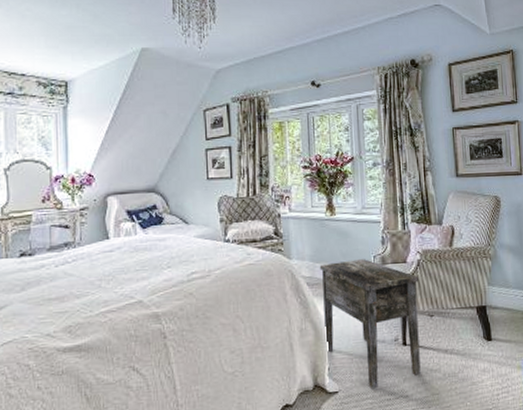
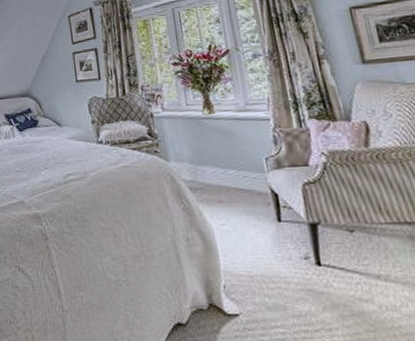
side table: present [319,259,421,389] -> none [201,161,346,316]

